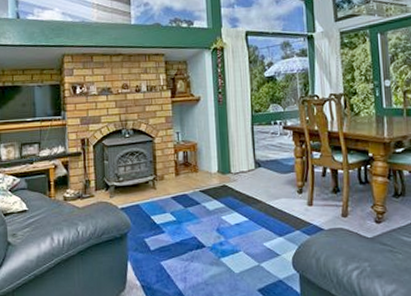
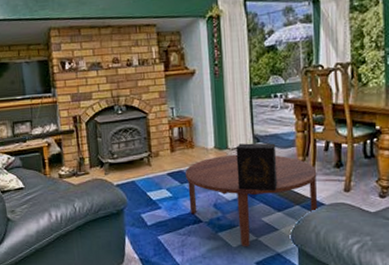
coffee table: none [189,179,317,274] -> present [185,154,317,247]
decorative box: none [238,168,279,216] -> present [235,143,278,191]

